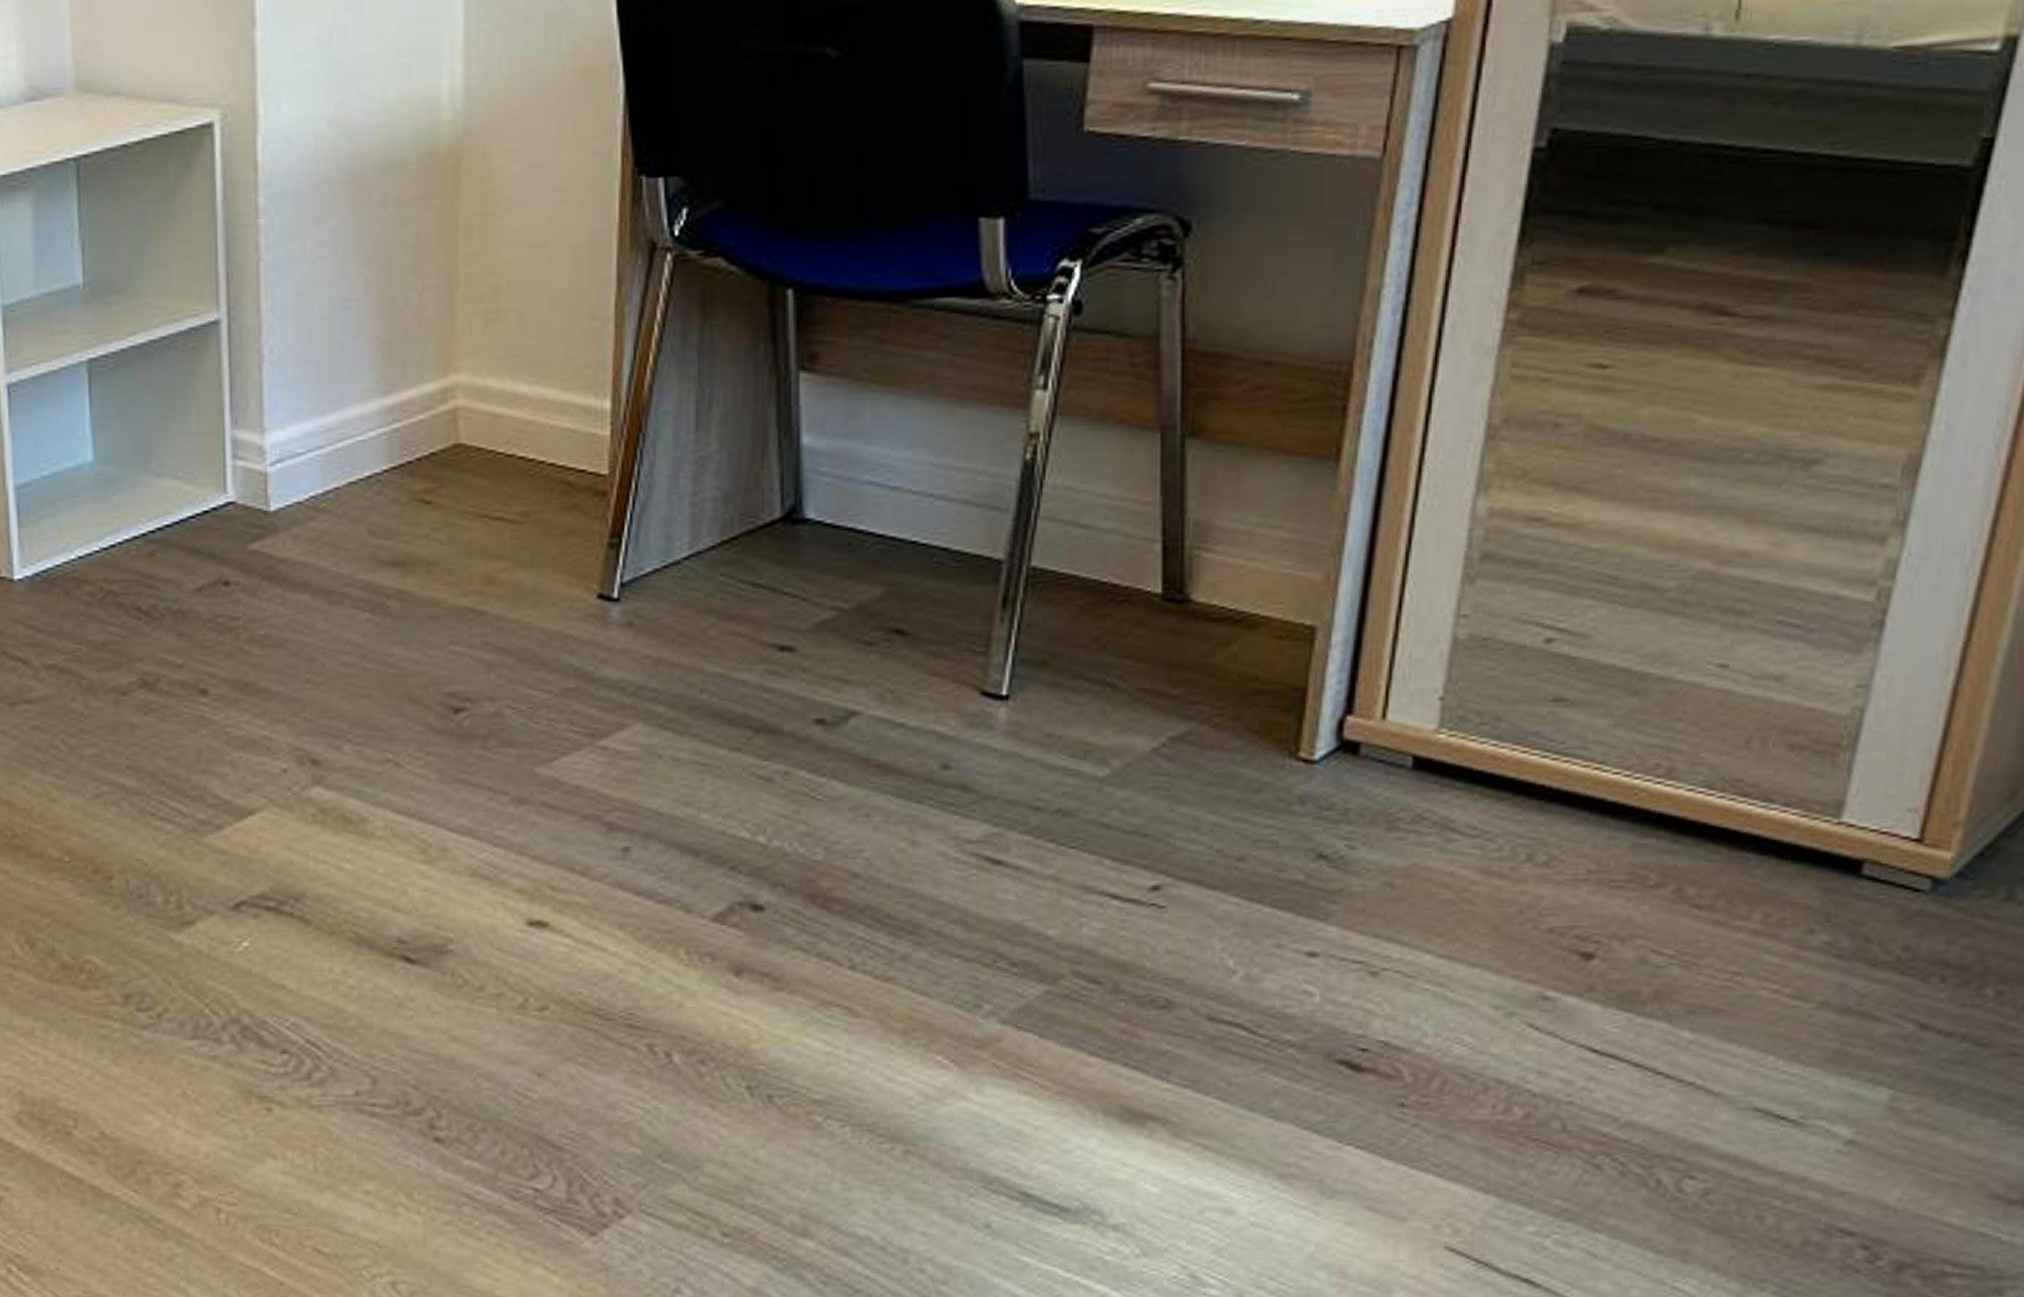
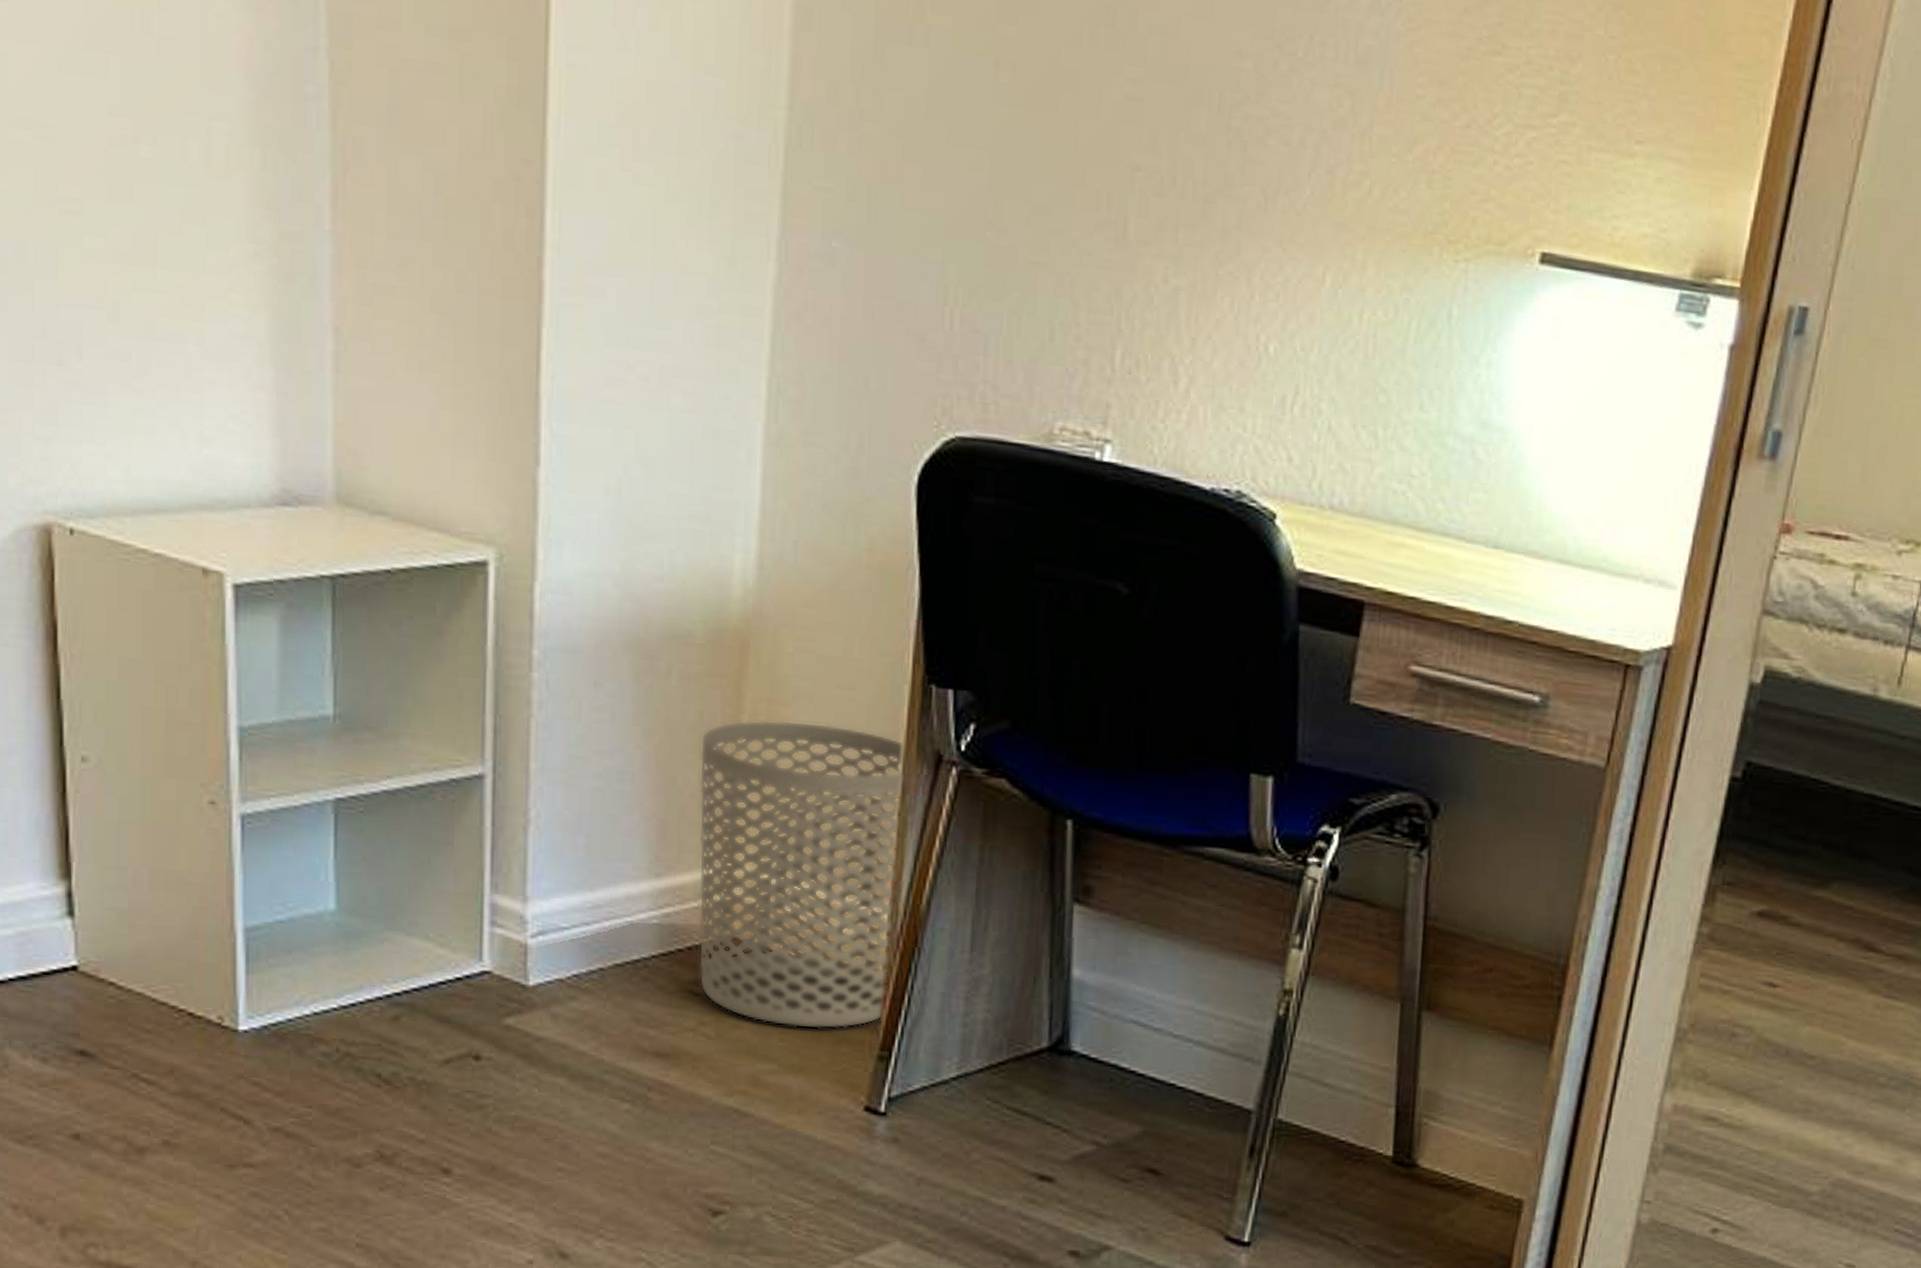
waste bin: none [418,228,619,524] -> present [698,719,905,1029]

